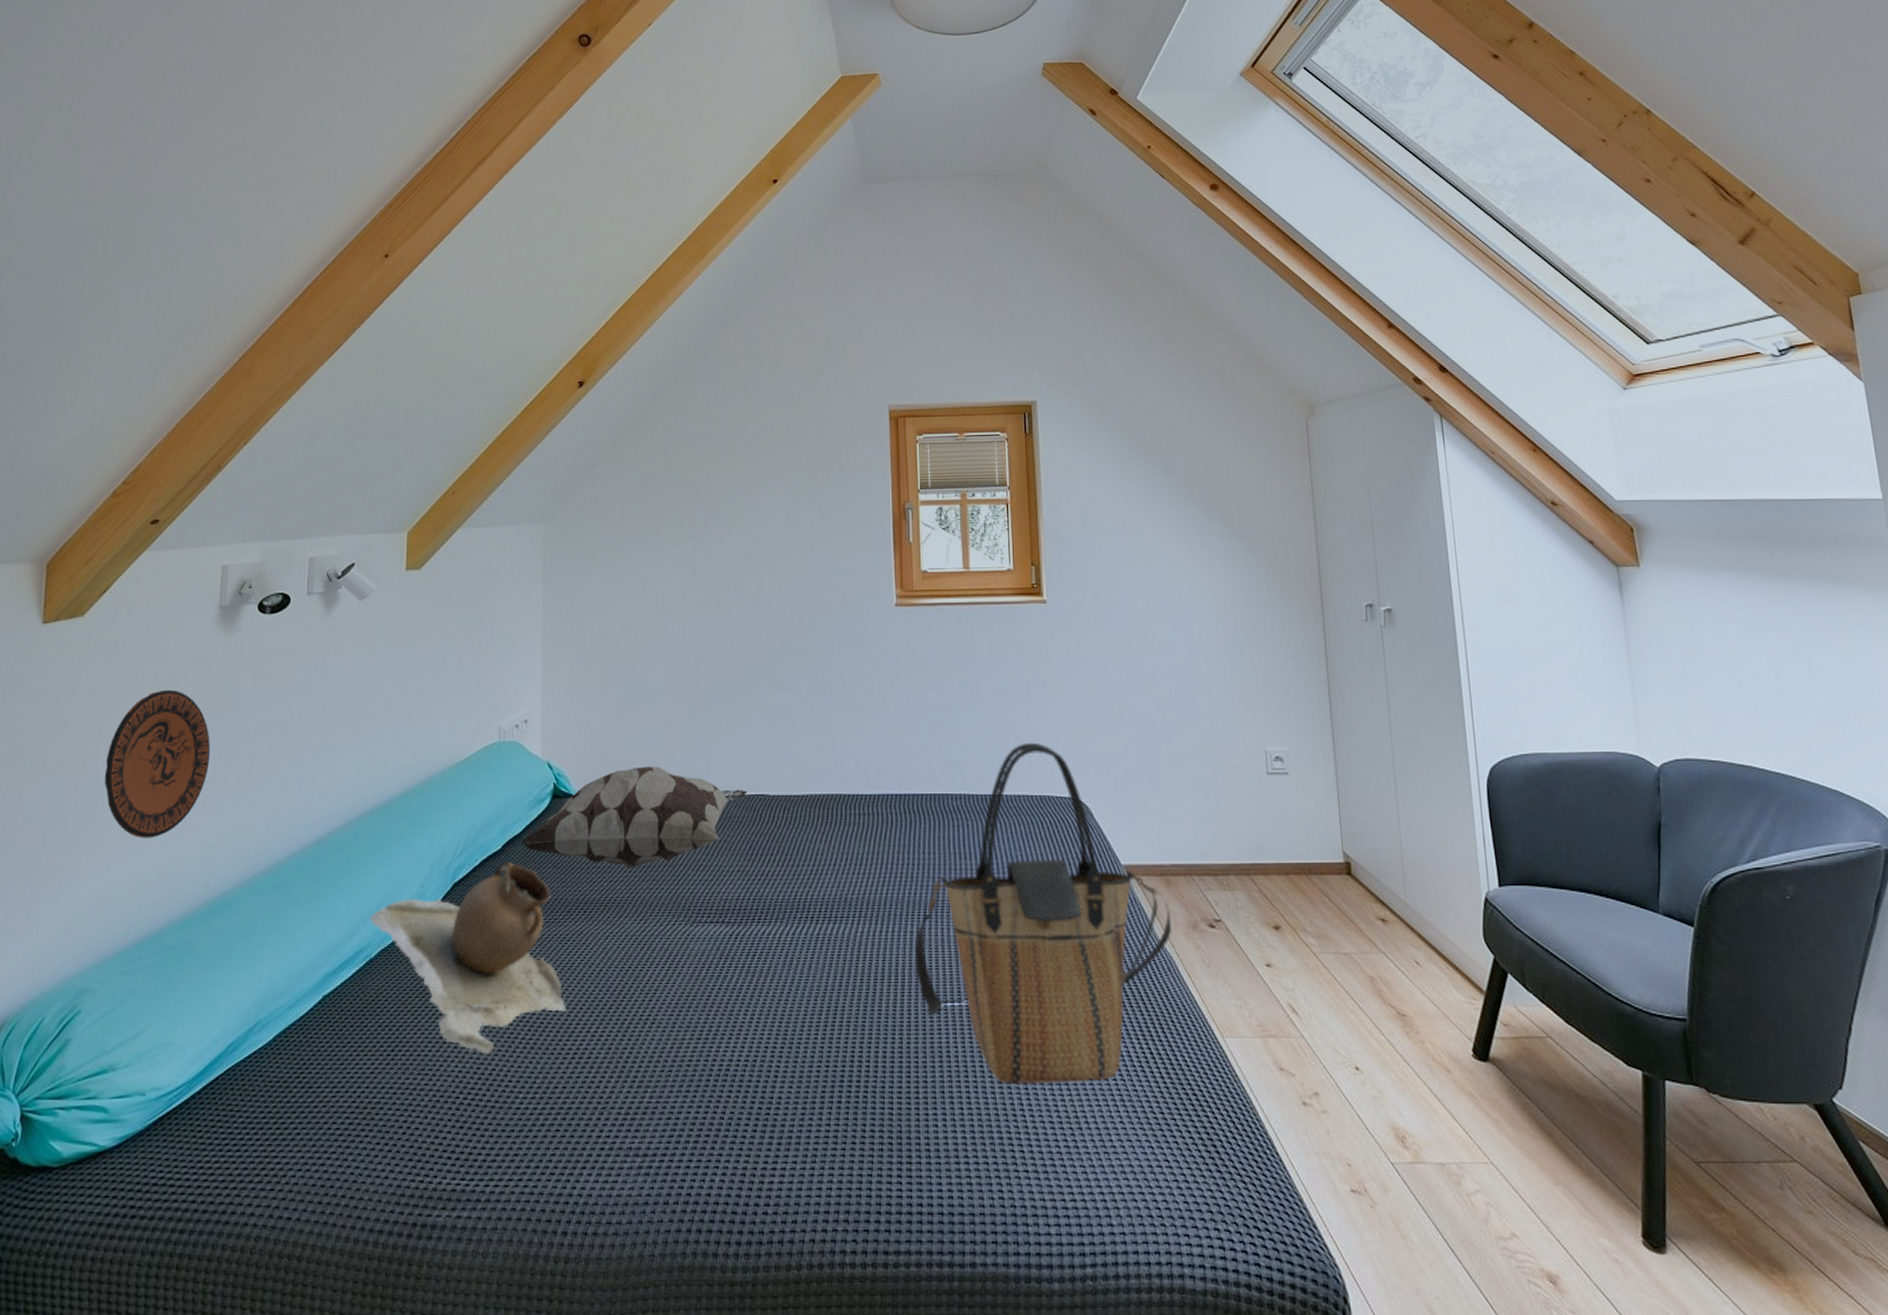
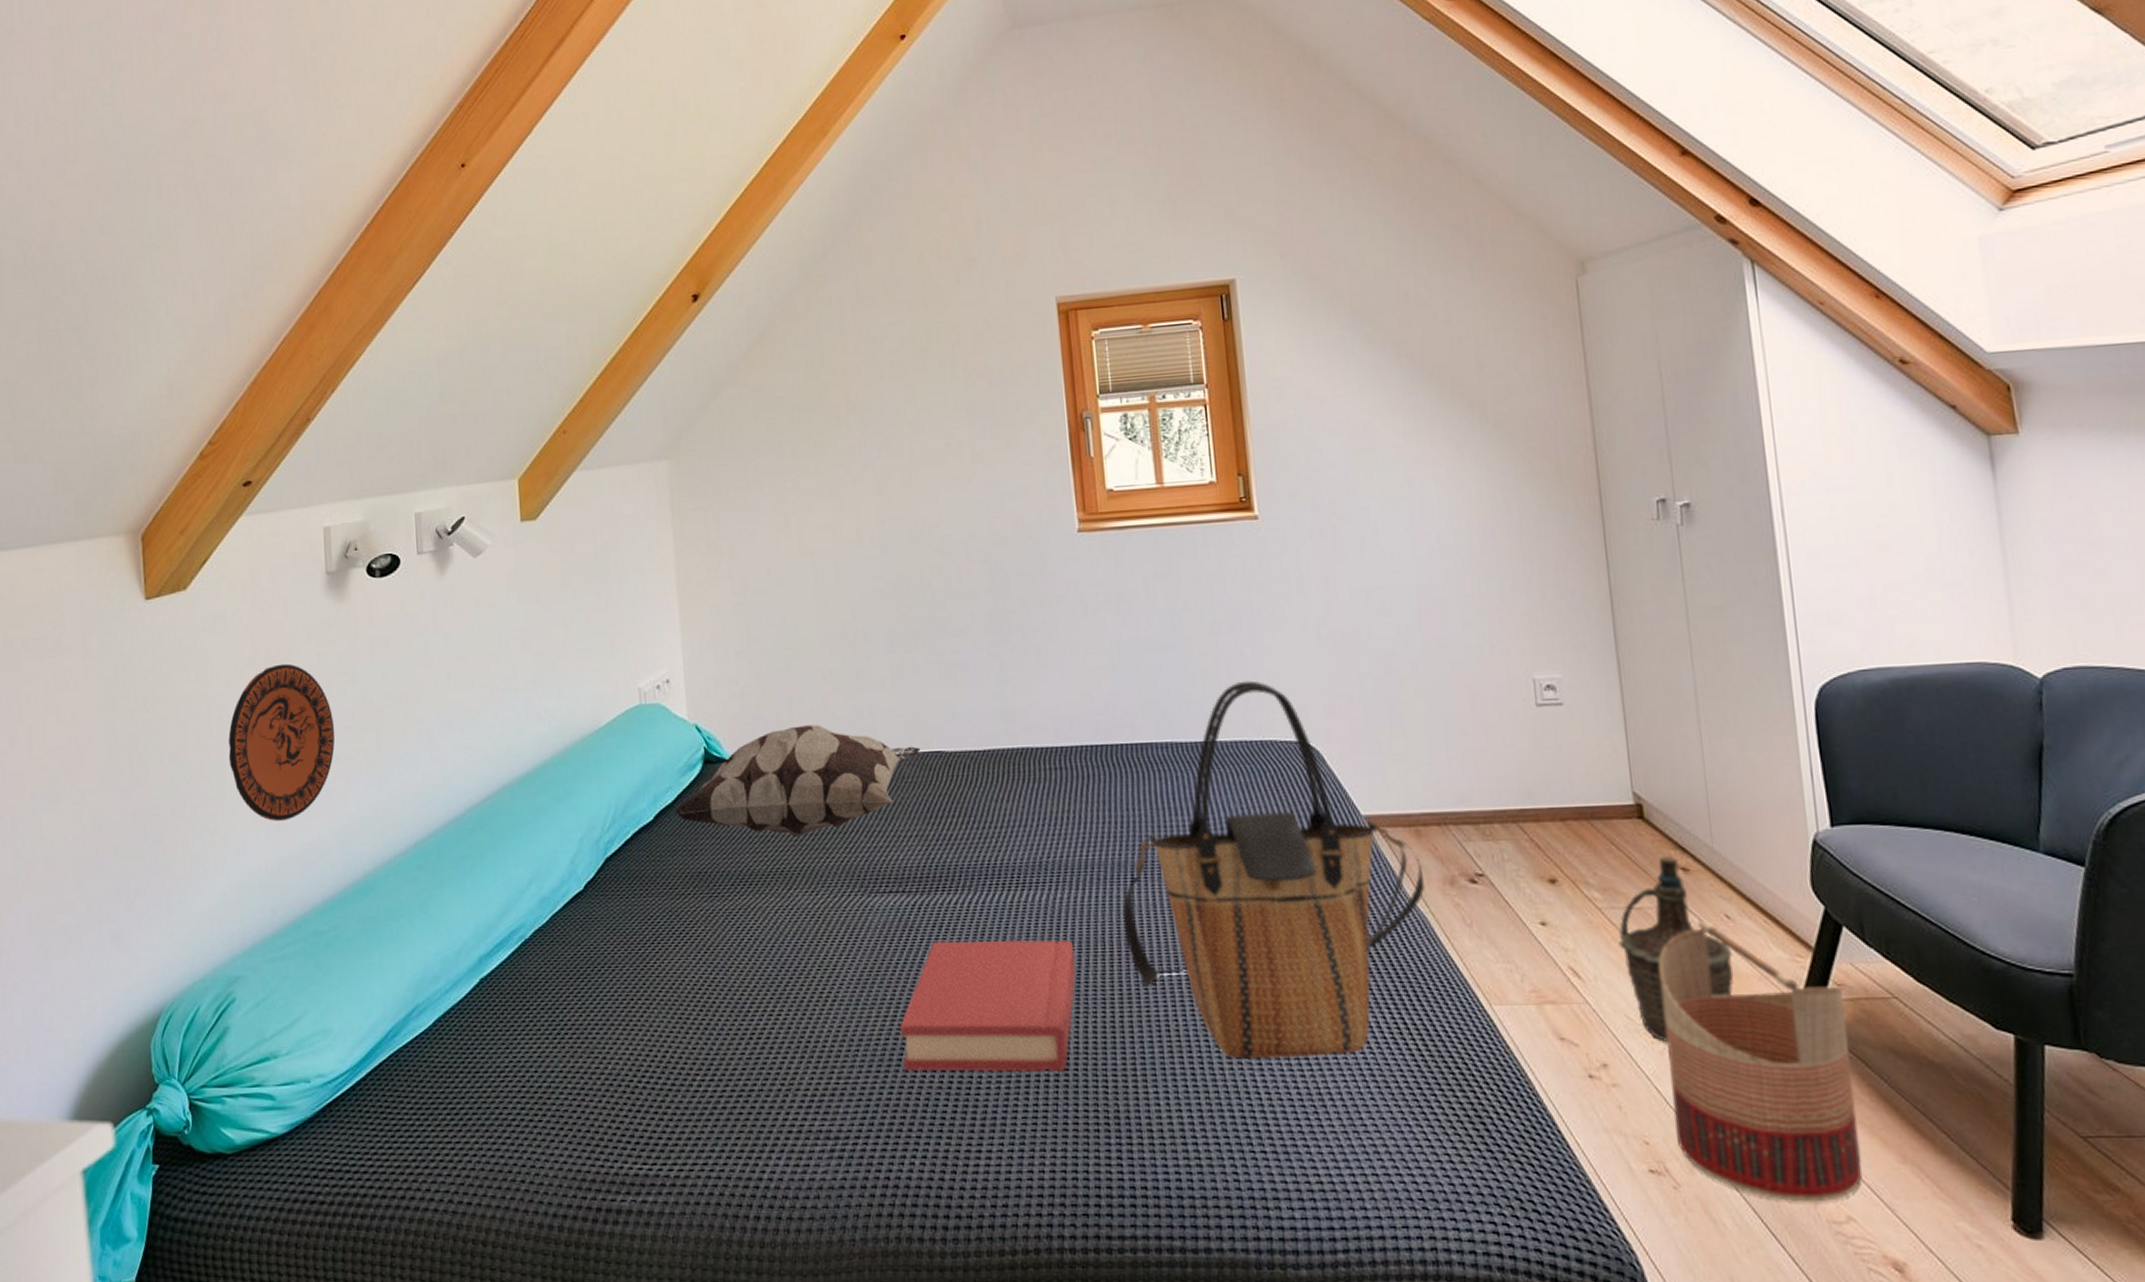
clay pot: present [369,862,566,1054] -> none [520,834,739,1036]
hardback book: none [711,969,871,1094] -> present [900,939,1077,1073]
bottle: none [1329,907,1422,1073] -> present [1619,855,1734,1042]
basket: none [1361,965,1524,1220] -> present [1658,919,1863,1203]

